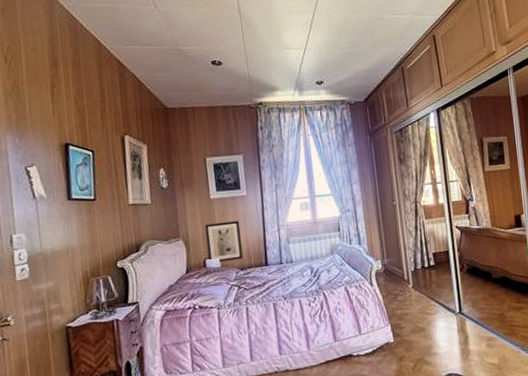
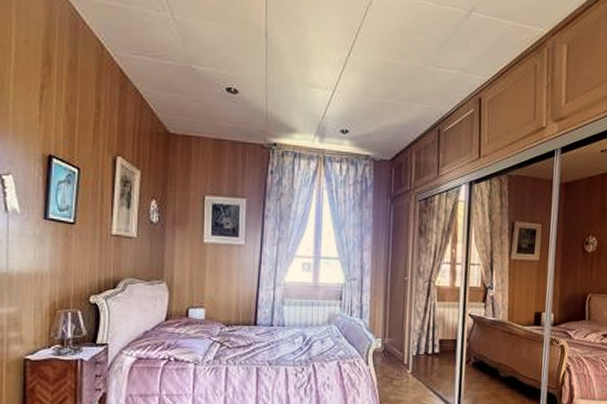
wall art: present [205,220,243,262] -> none [193,270,232,314]

